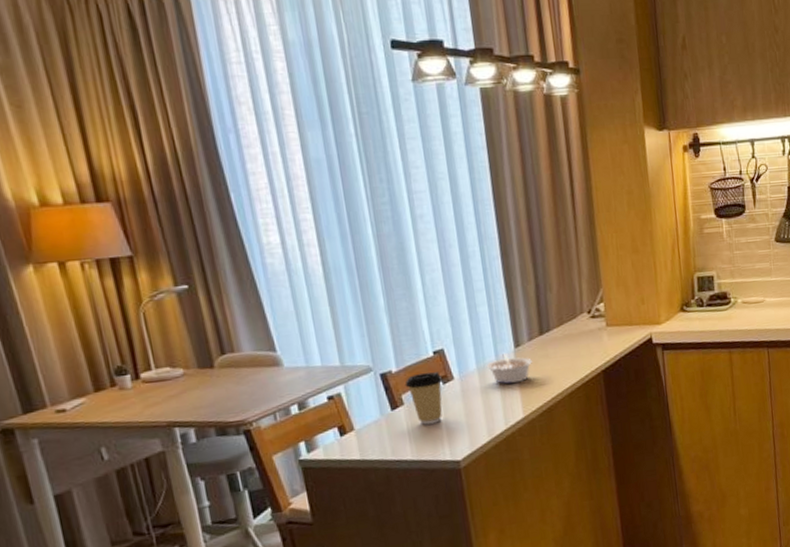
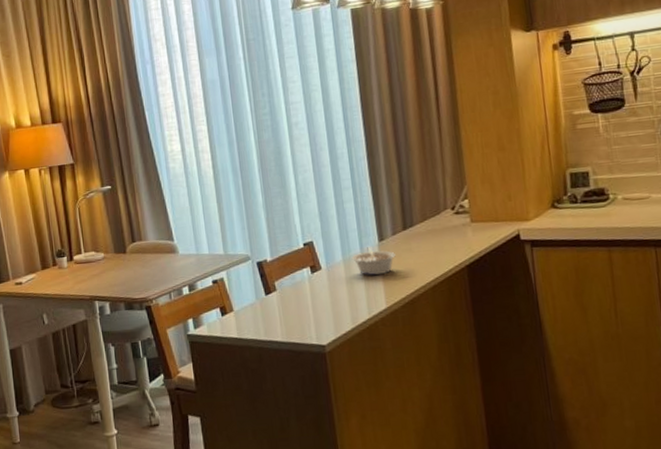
coffee cup: present [404,372,443,425] -> none [277,262,312,310]

